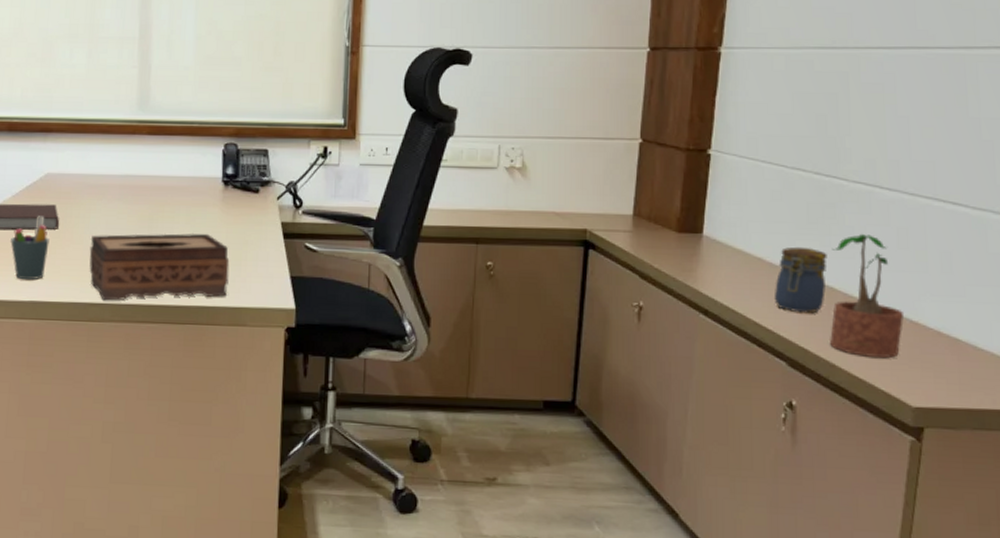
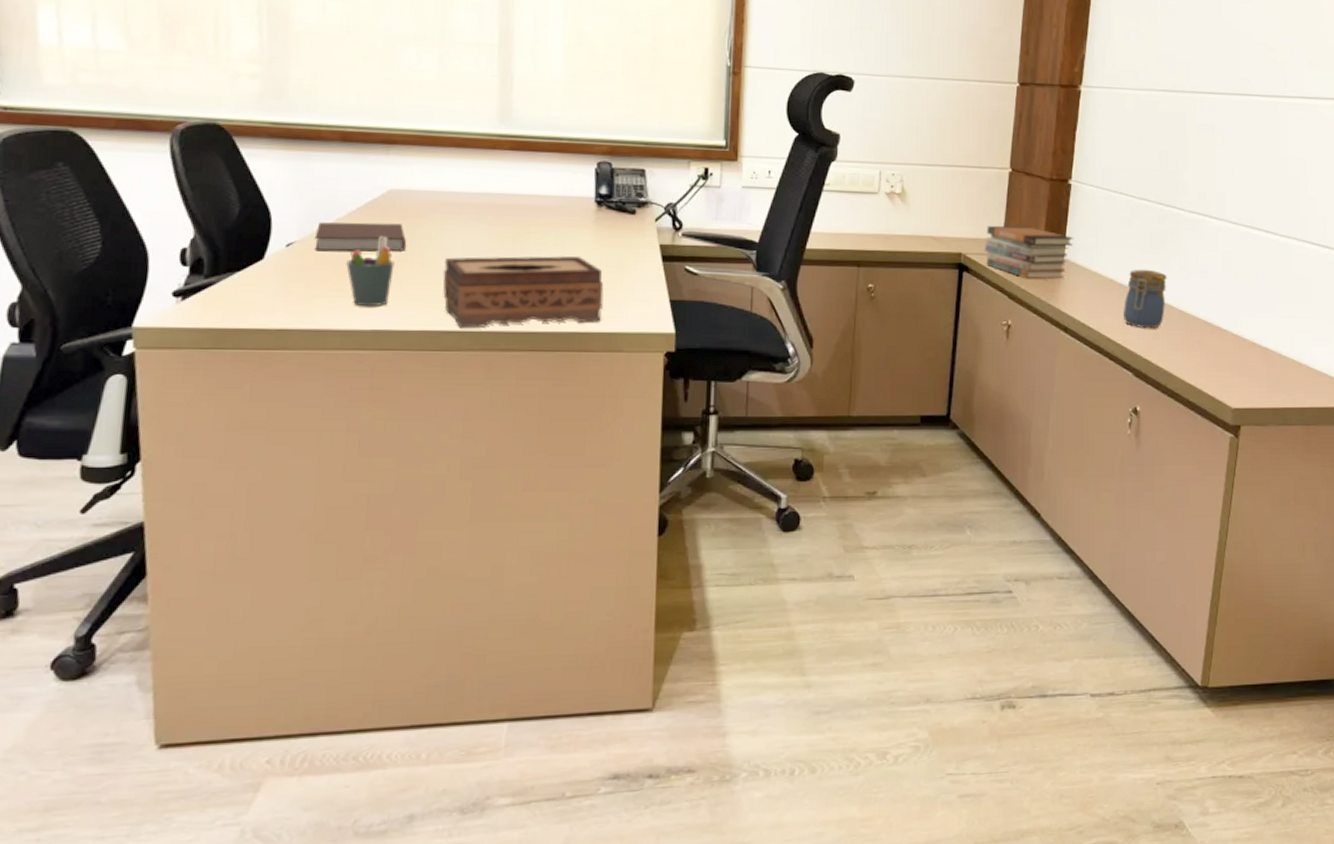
book stack: none [612,199,715,258] -> present [984,225,1074,280]
potted plant: present [830,234,905,358] -> none [1168,258,1227,366]

